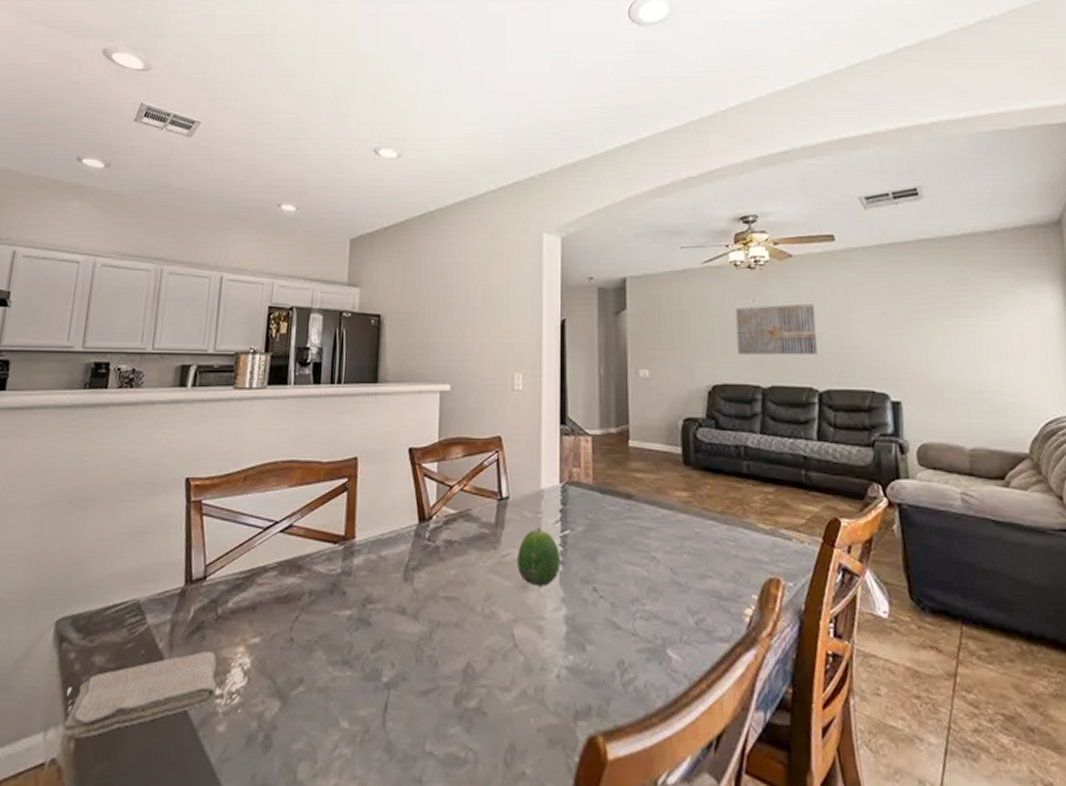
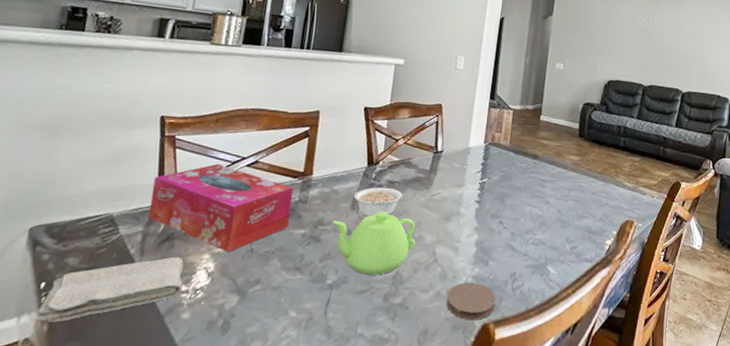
tissue box: none [176,531,335,642] -> present [148,163,294,252]
teapot: none [383,582,487,669] -> present [333,211,416,275]
legume: none [406,549,474,590] -> present [354,187,410,217]
fruit: present [517,527,561,586] -> none [443,175,478,219]
coaster: none [535,676,602,732] -> present [446,282,496,321]
wall art: present [735,303,818,355] -> none [630,24,690,66]

